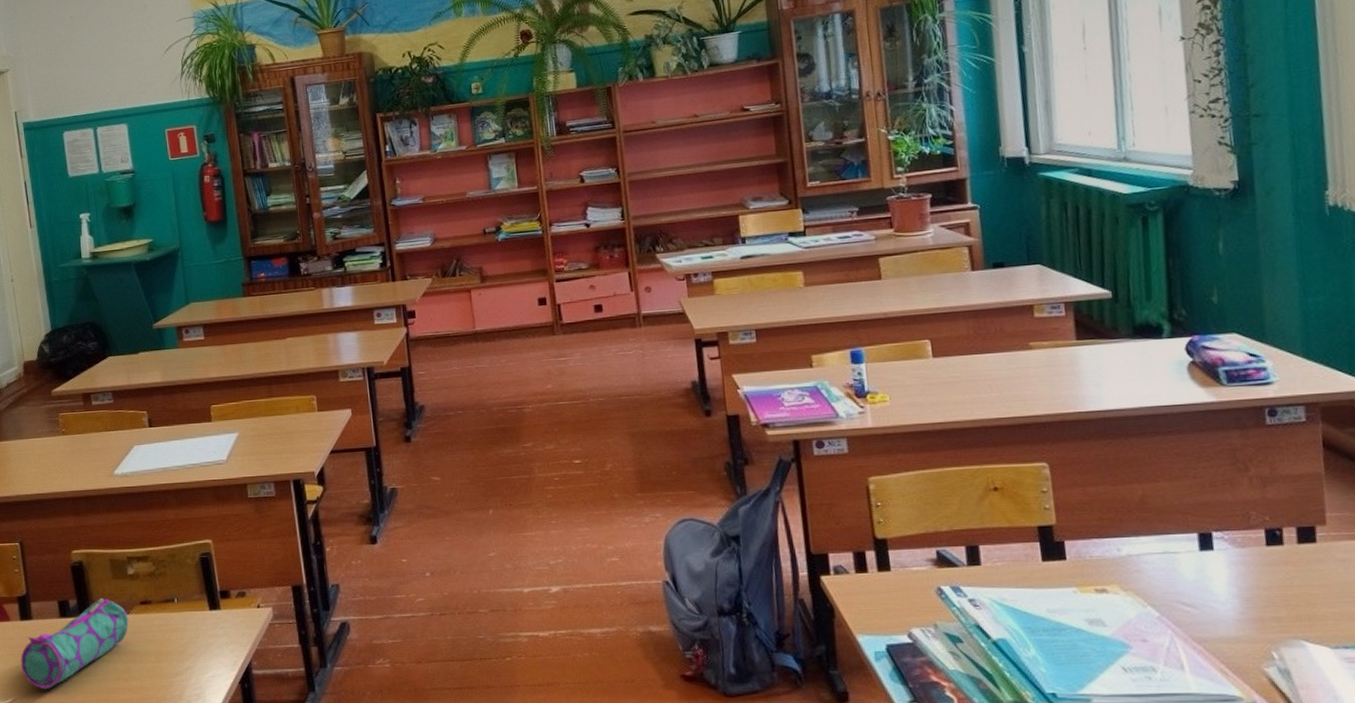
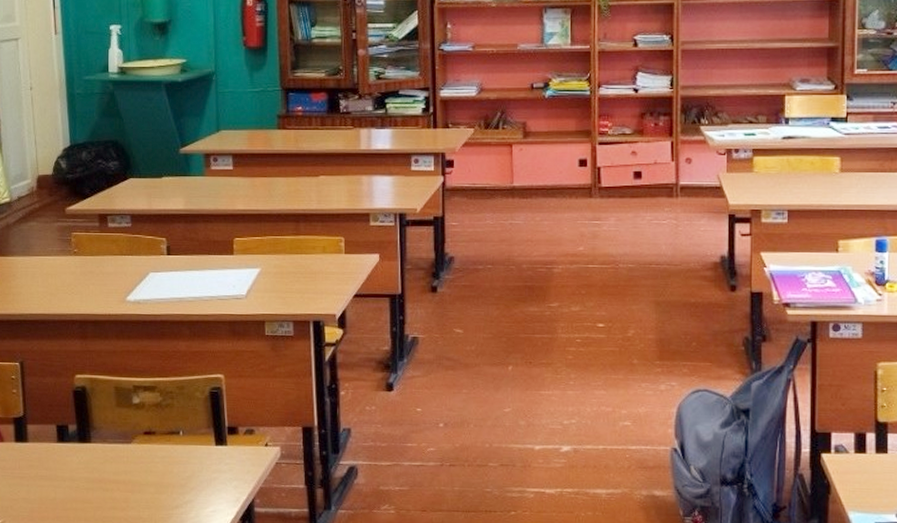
pencil case: present [21,598,129,690] -> none [13,426,130,514]

